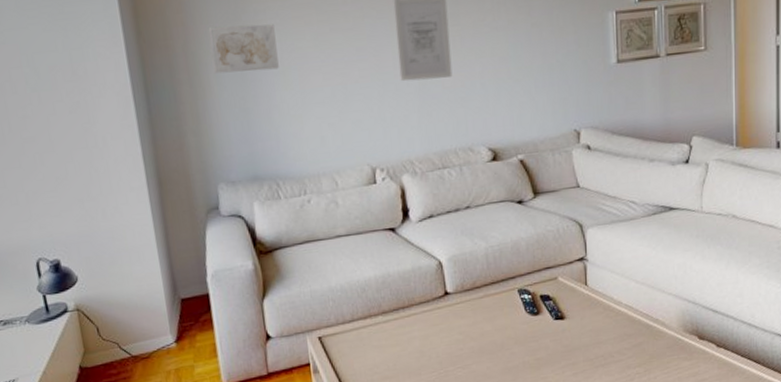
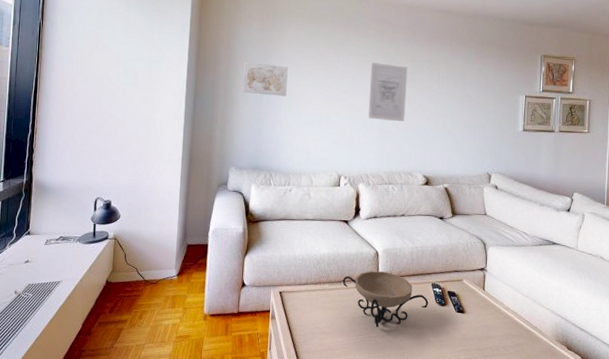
decorative bowl: none [400,285,517,358] -> present [342,271,429,328]

